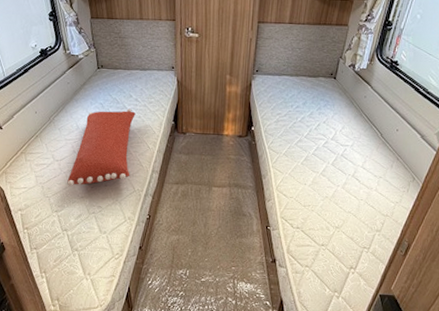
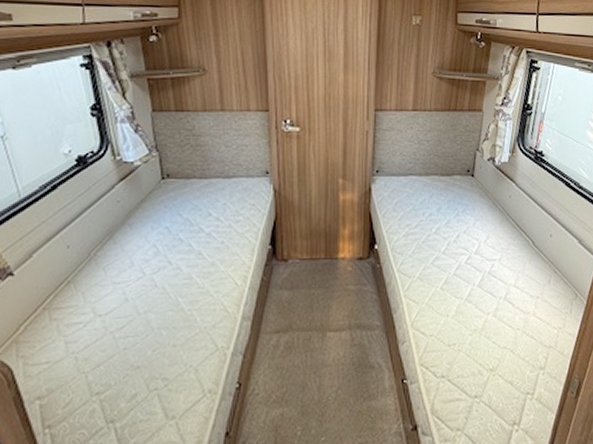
pillow: present [67,108,135,187] -> none [115,232,217,354]

